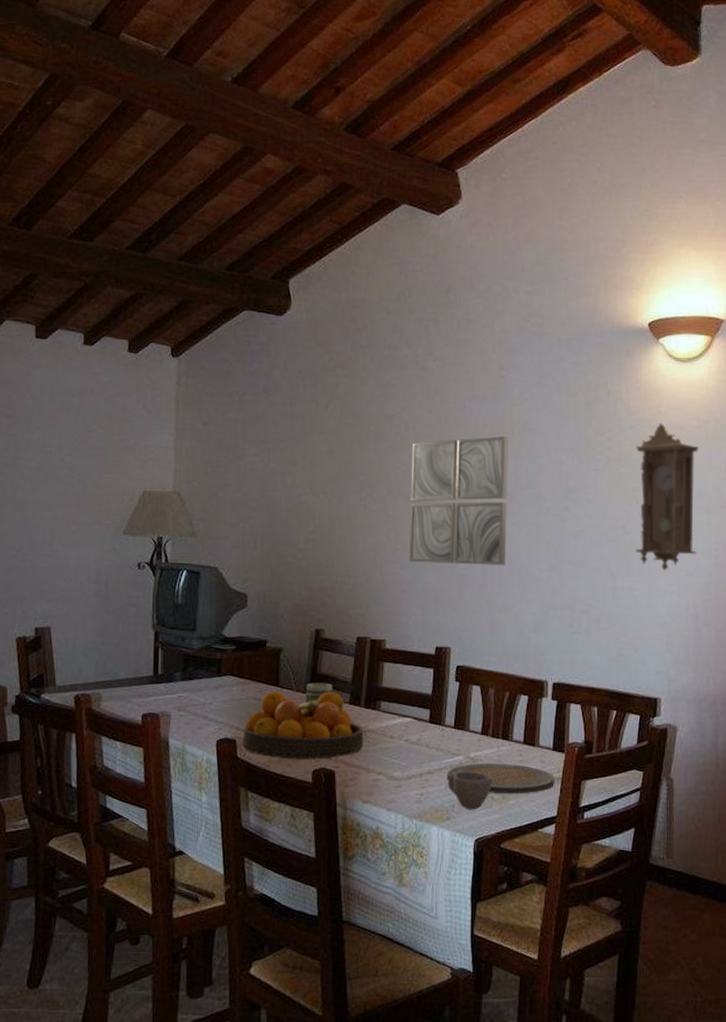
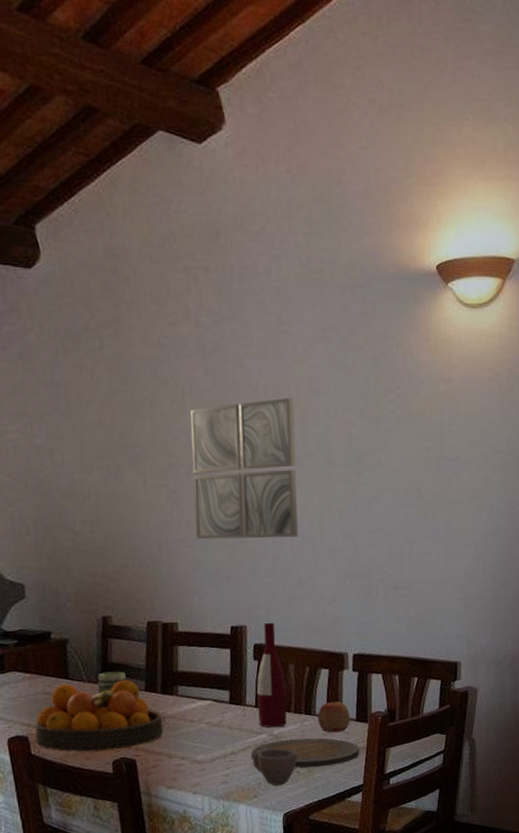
wine bottle: none [456,645,486,749] -> present [257,622,287,727]
apple: none [515,729,547,760] -> present [318,701,350,733]
pendulum clock: present [635,422,699,571] -> none [428,375,492,533]

